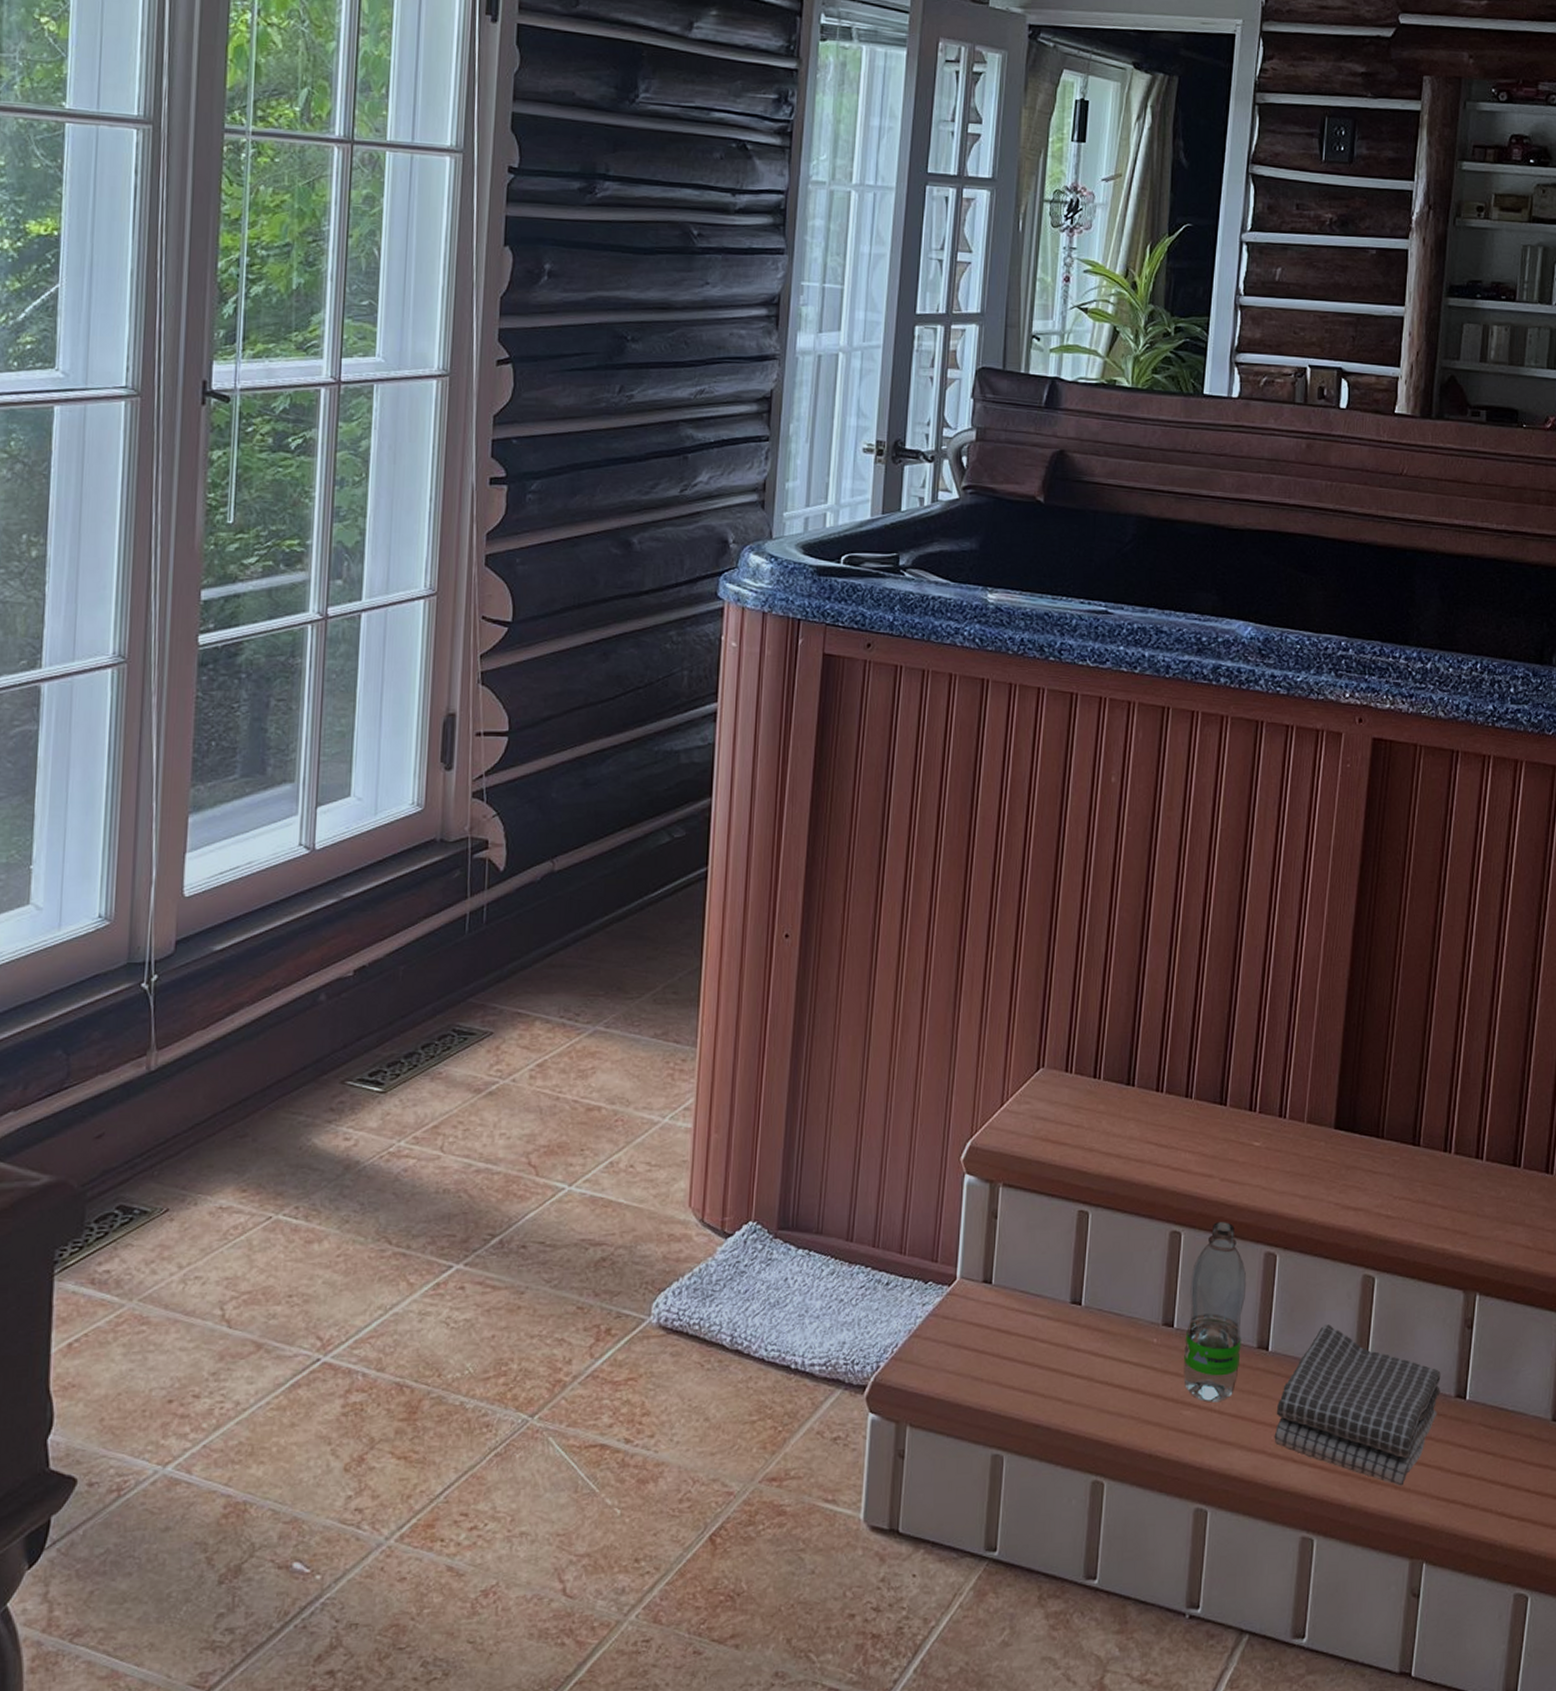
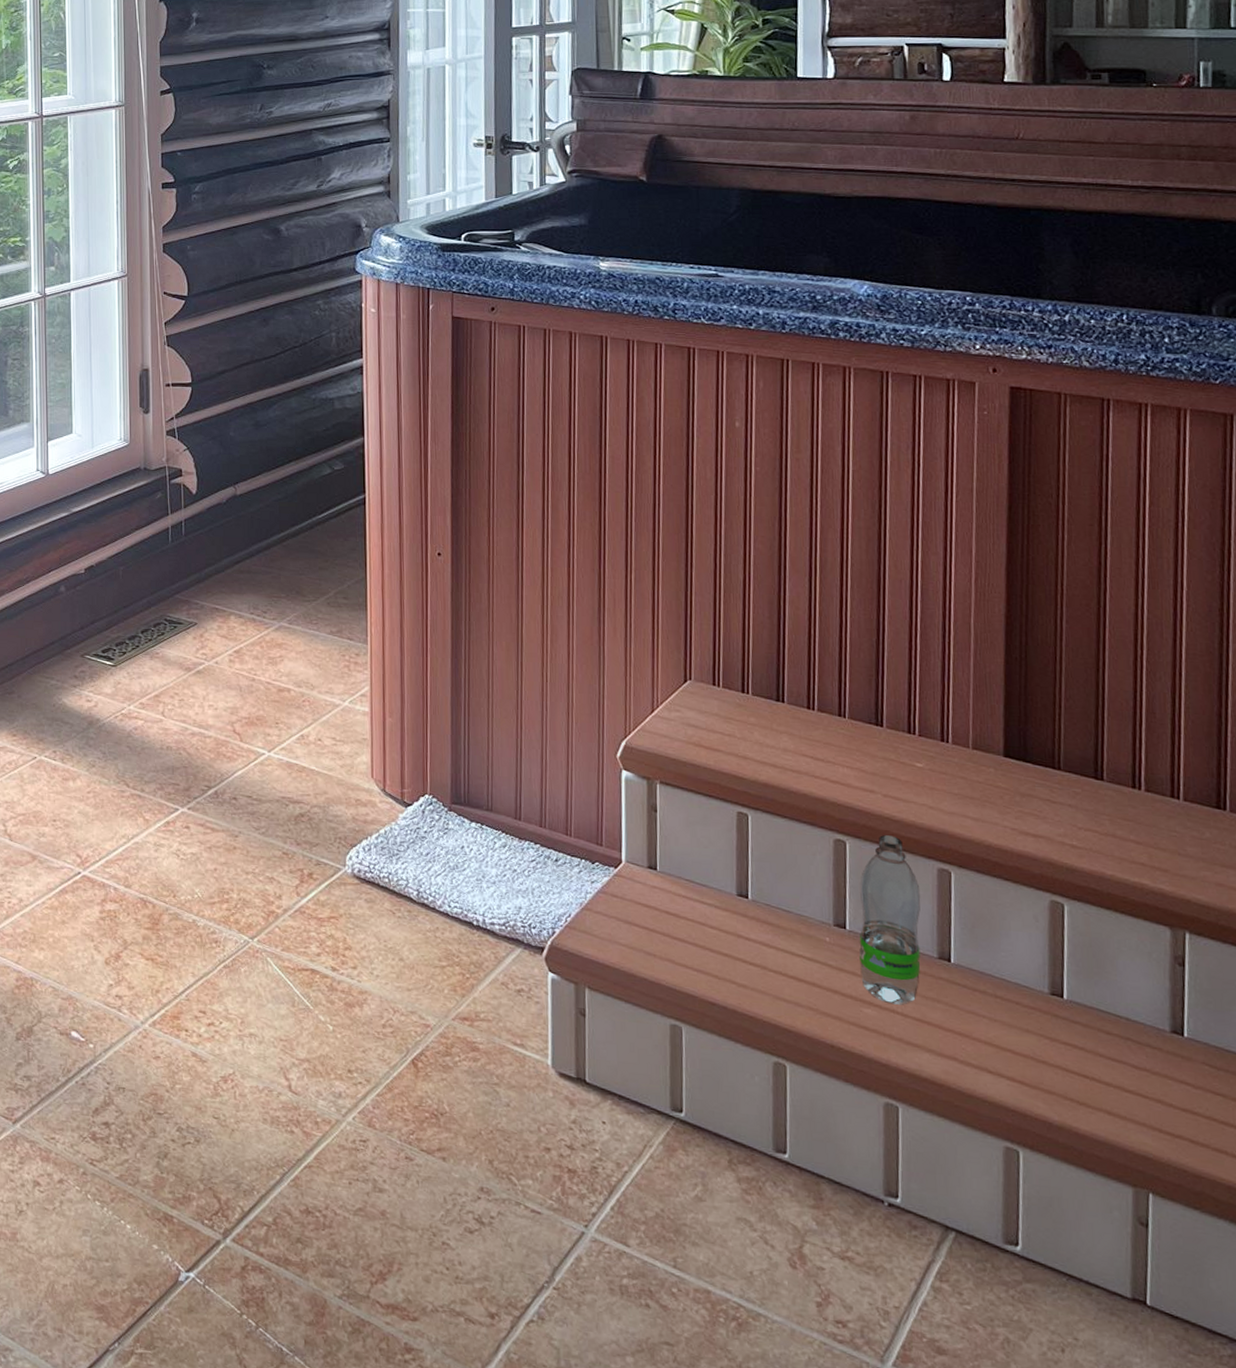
towel: present [1274,1324,1441,1486] -> none [965,944,1153,1113]

